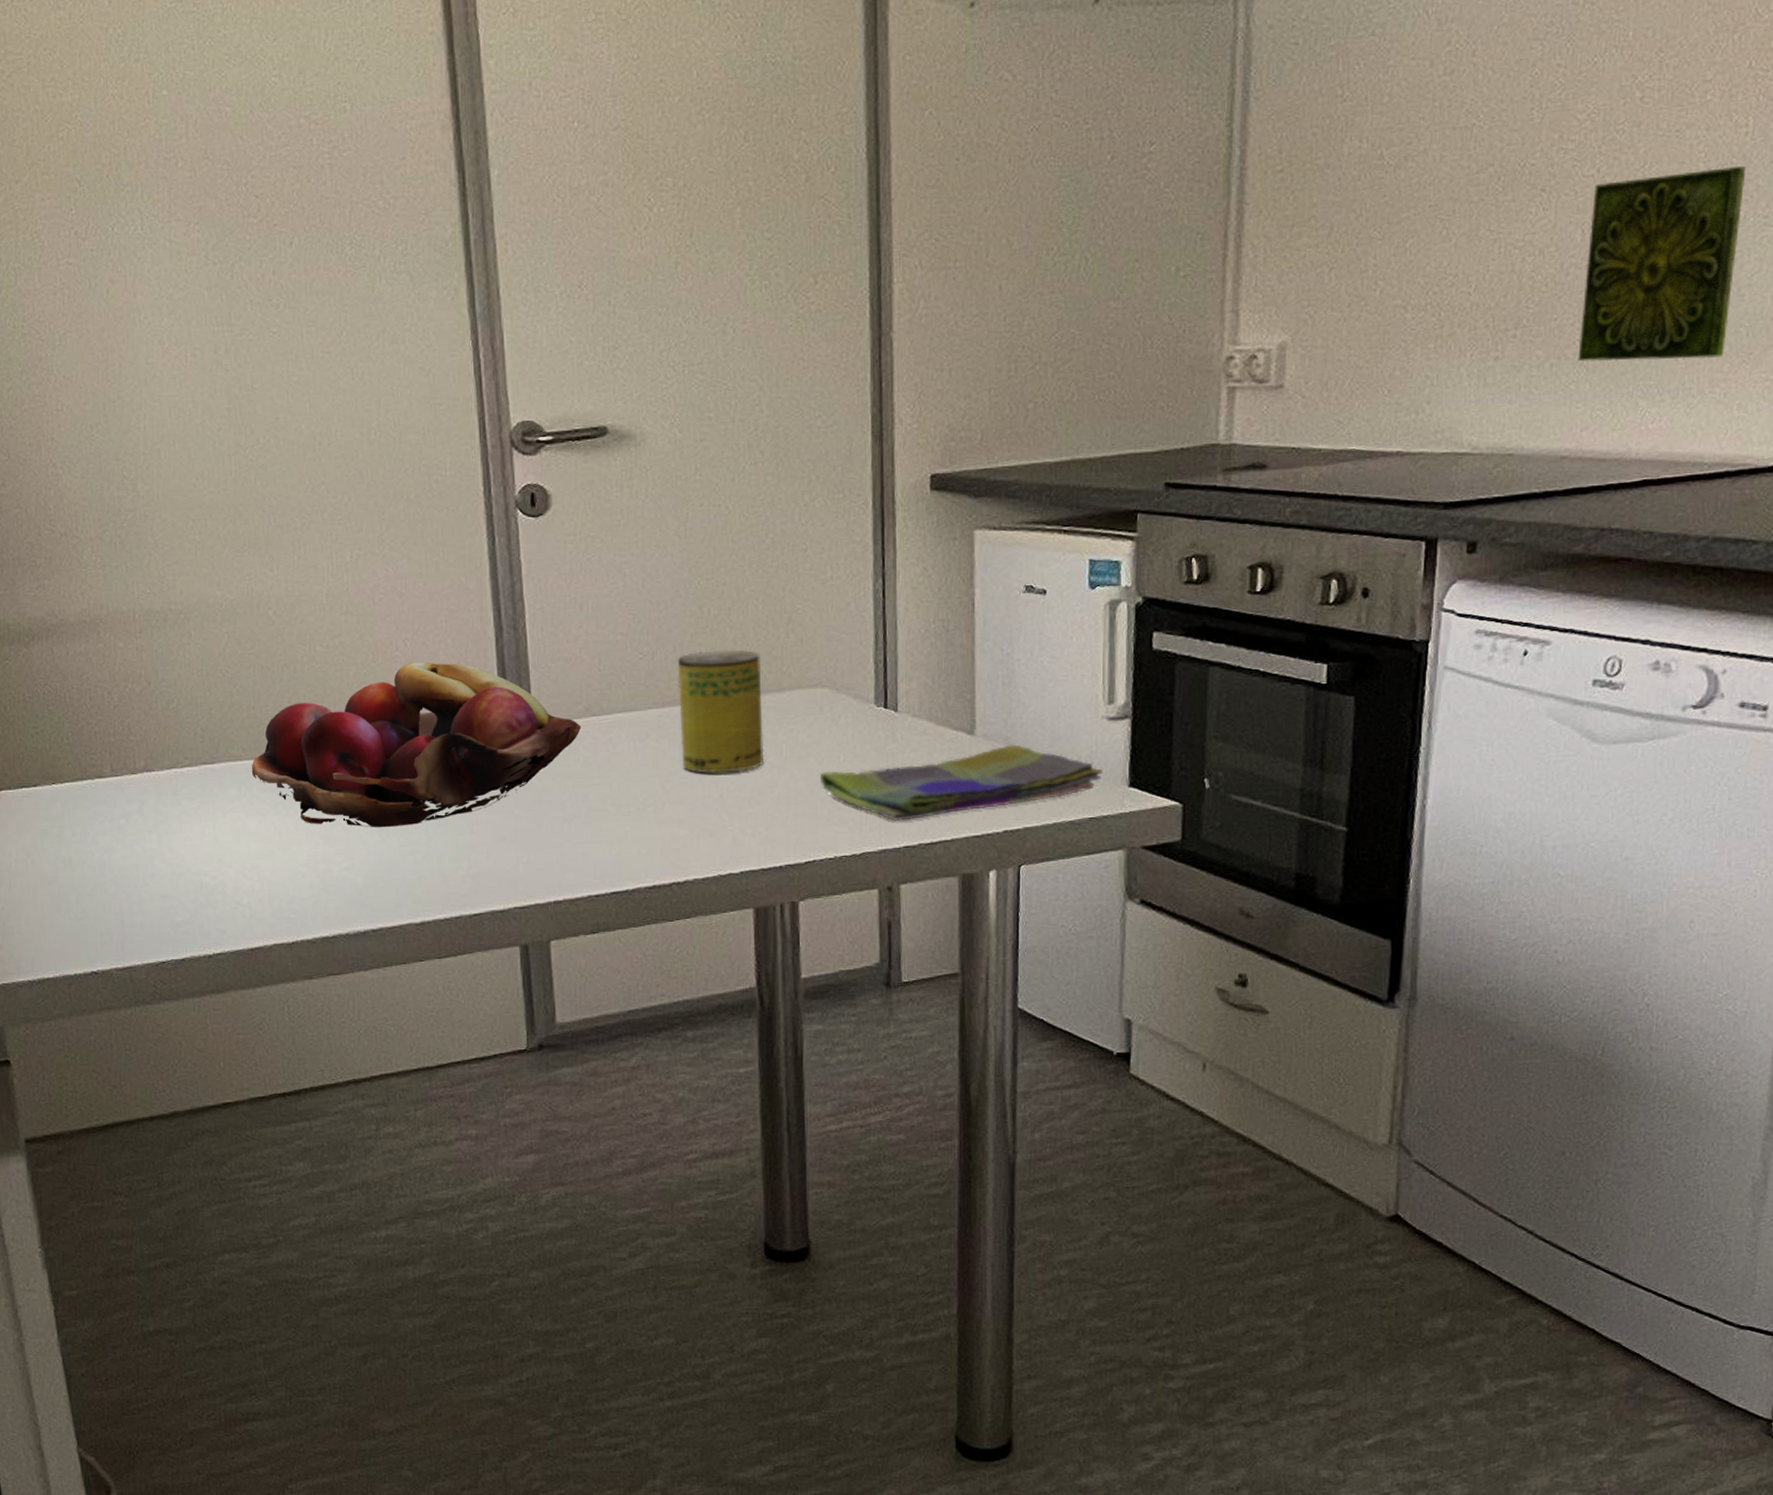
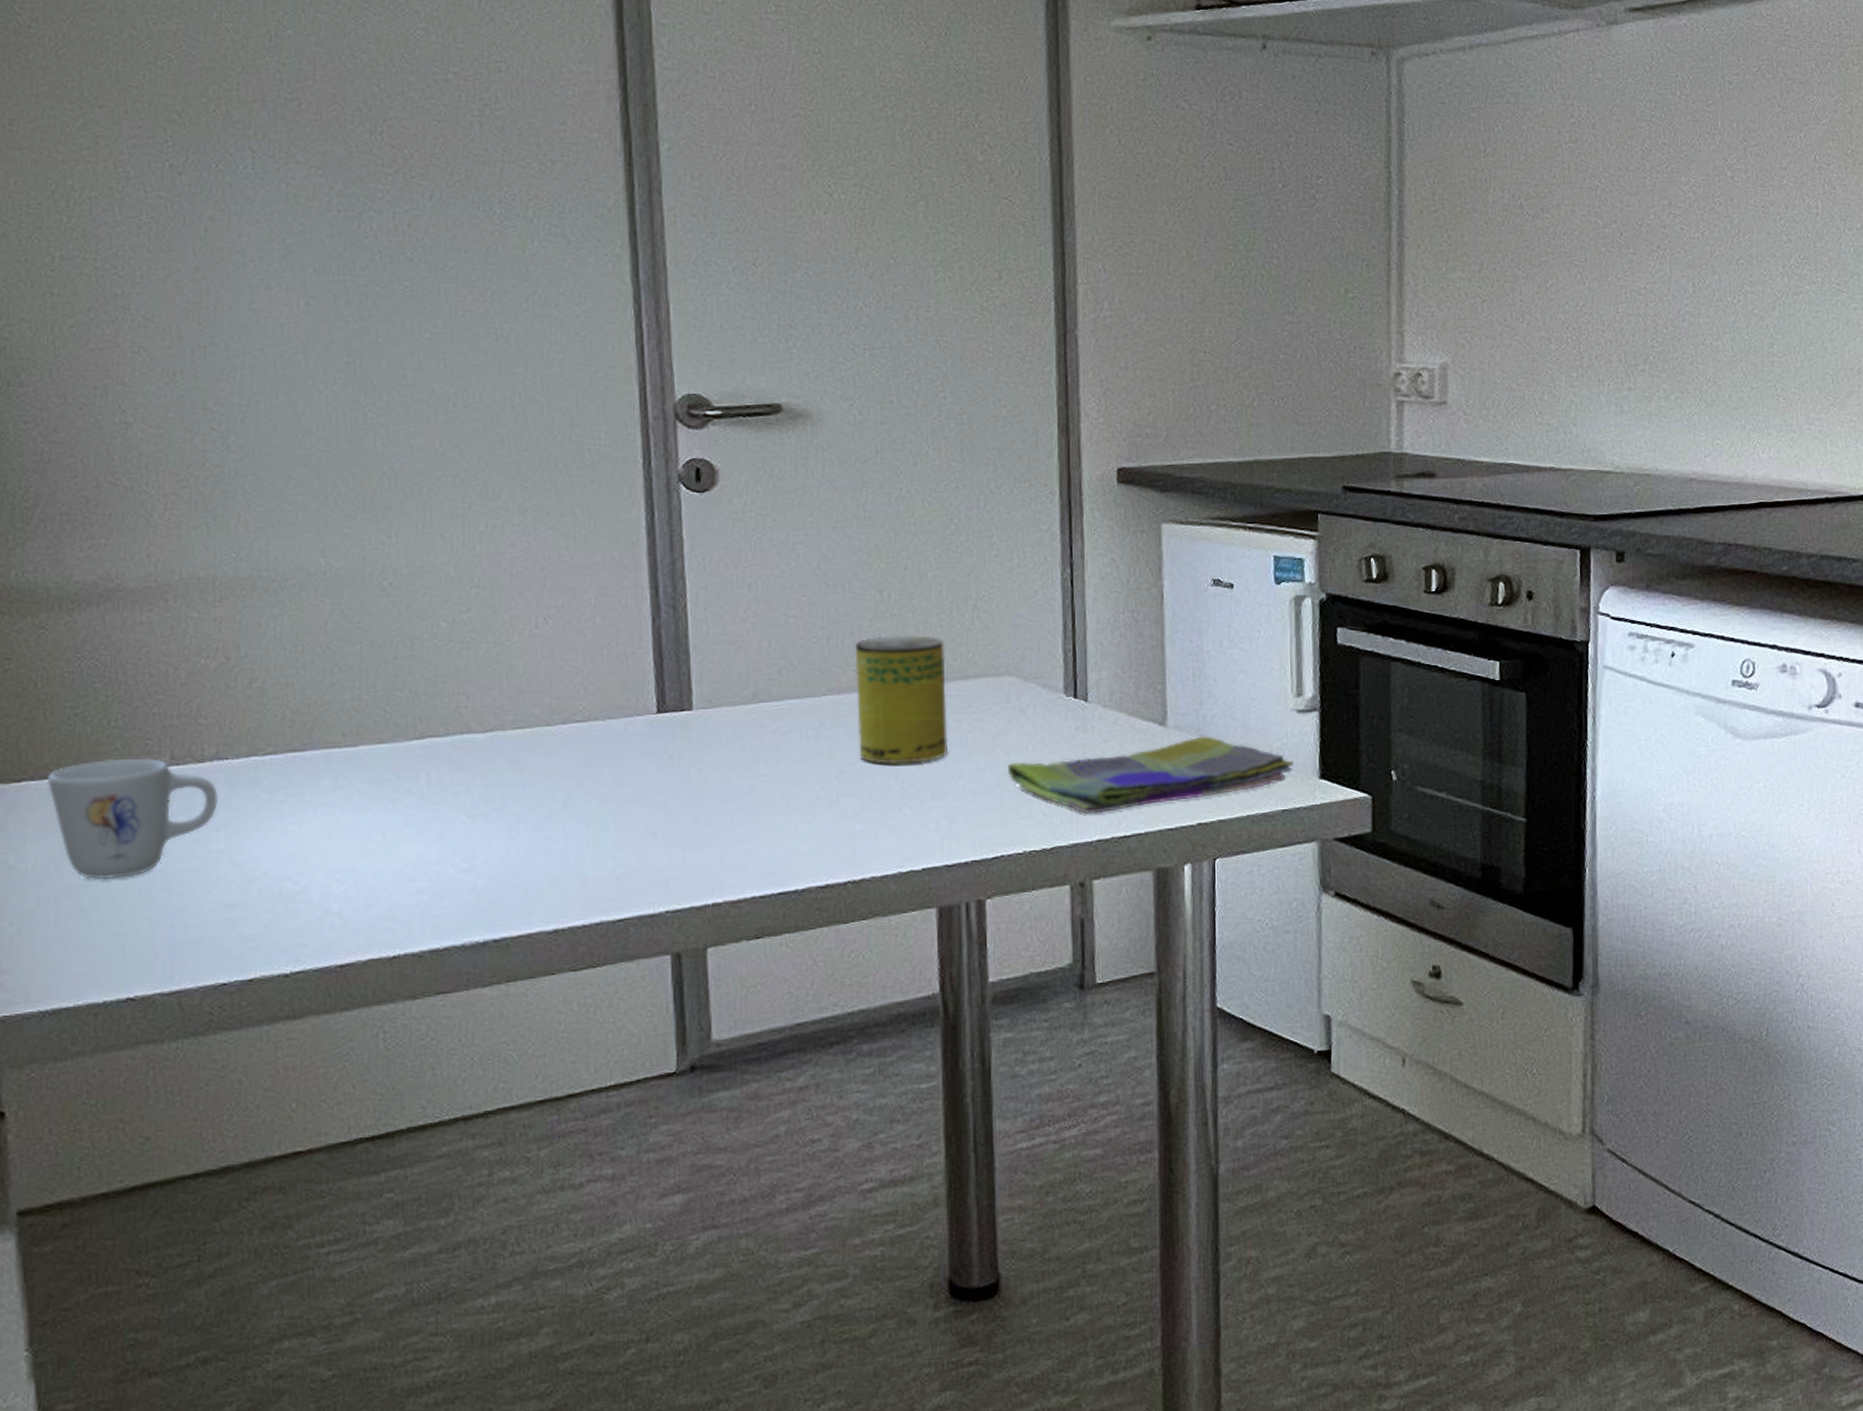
mug: none [20,770,149,874] -> present [48,757,218,880]
fruit basket: present [251,662,582,827] -> none [352,641,748,823]
decorative tile: present [1578,166,1747,362] -> none [1697,241,1820,399]

